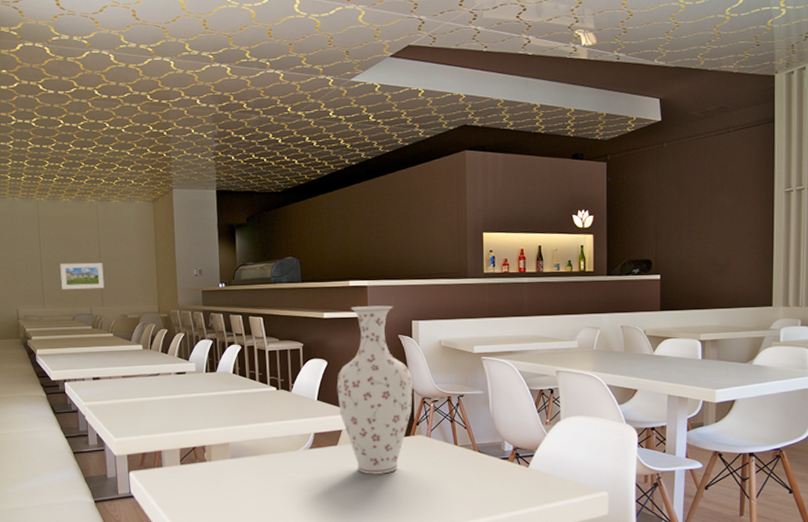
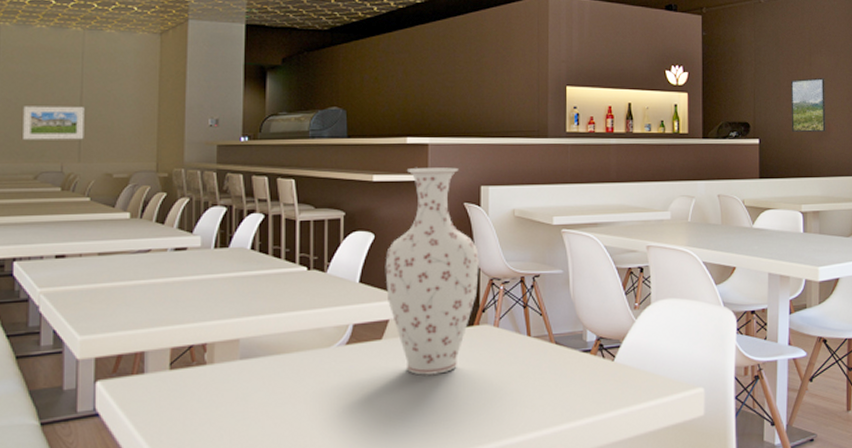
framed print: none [691,215,726,268] -> present [790,77,826,132]

